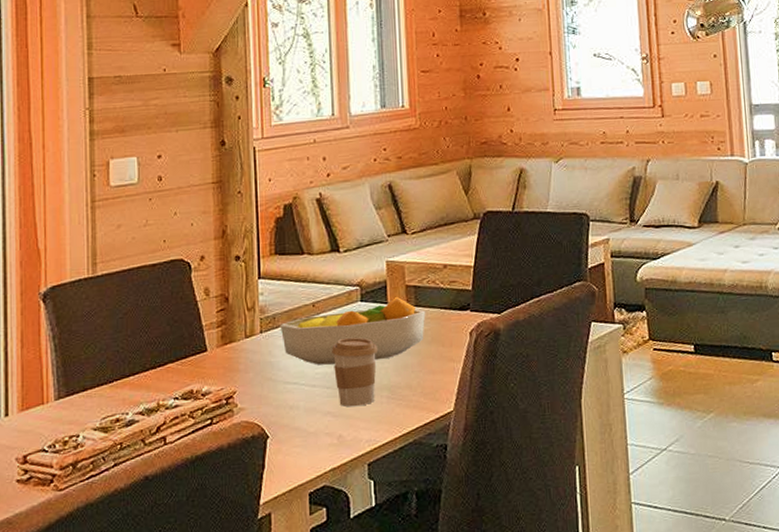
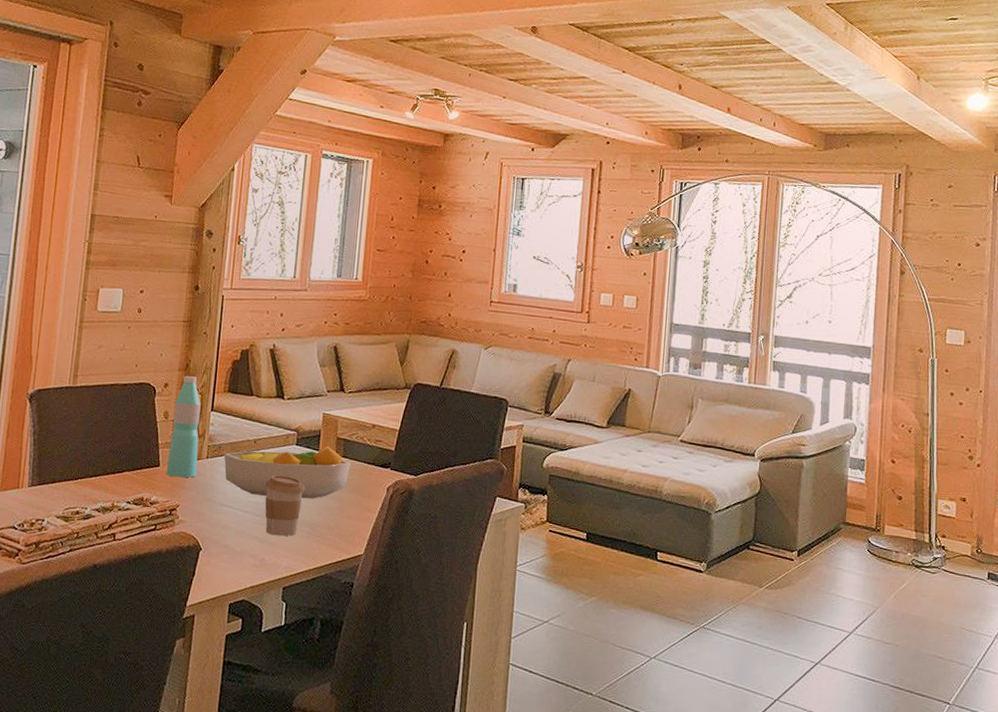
water bottle: none [215,243,252,361] -> present [166,376,201,478]

